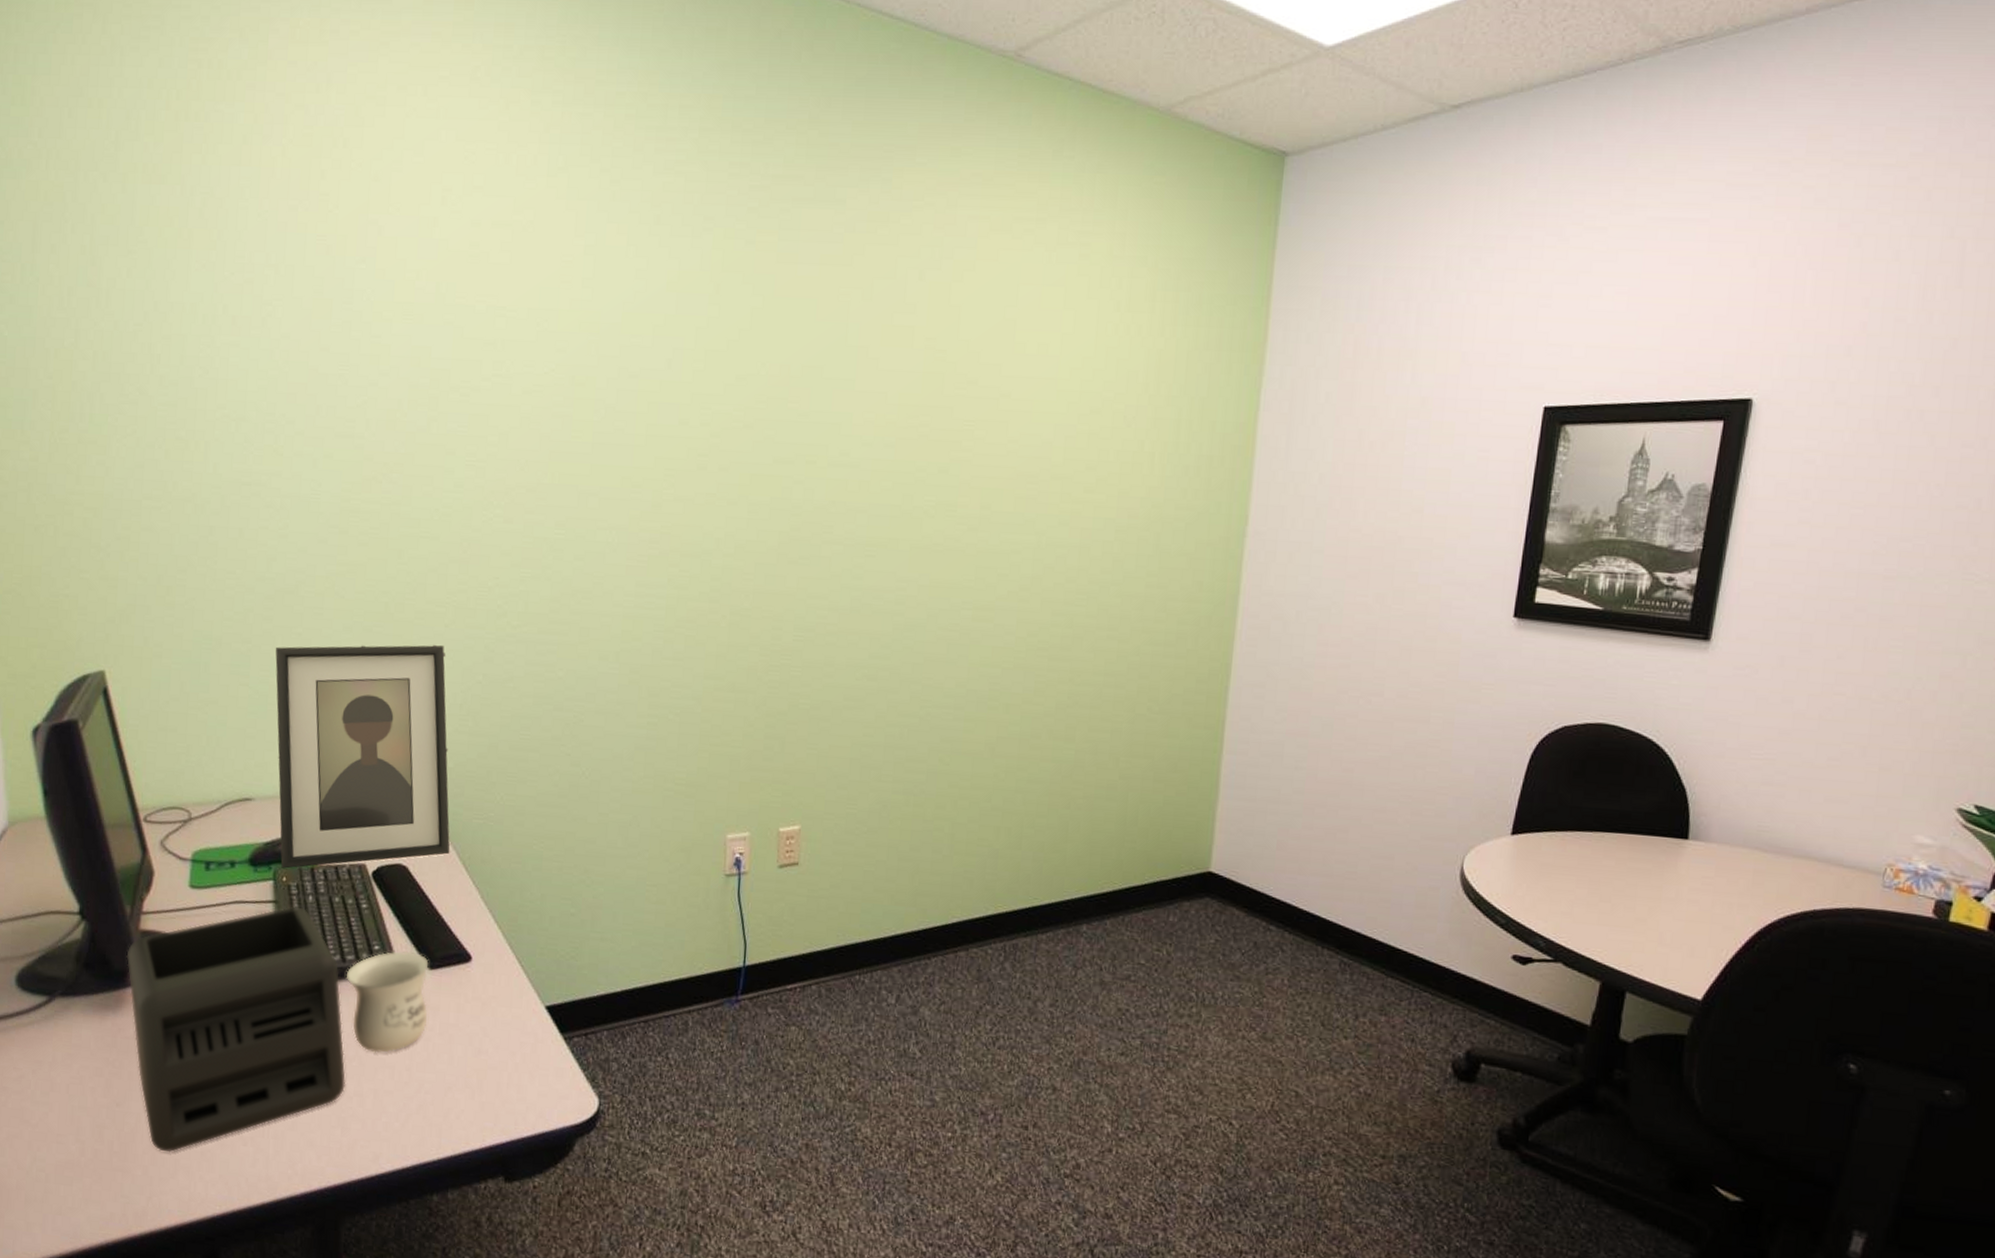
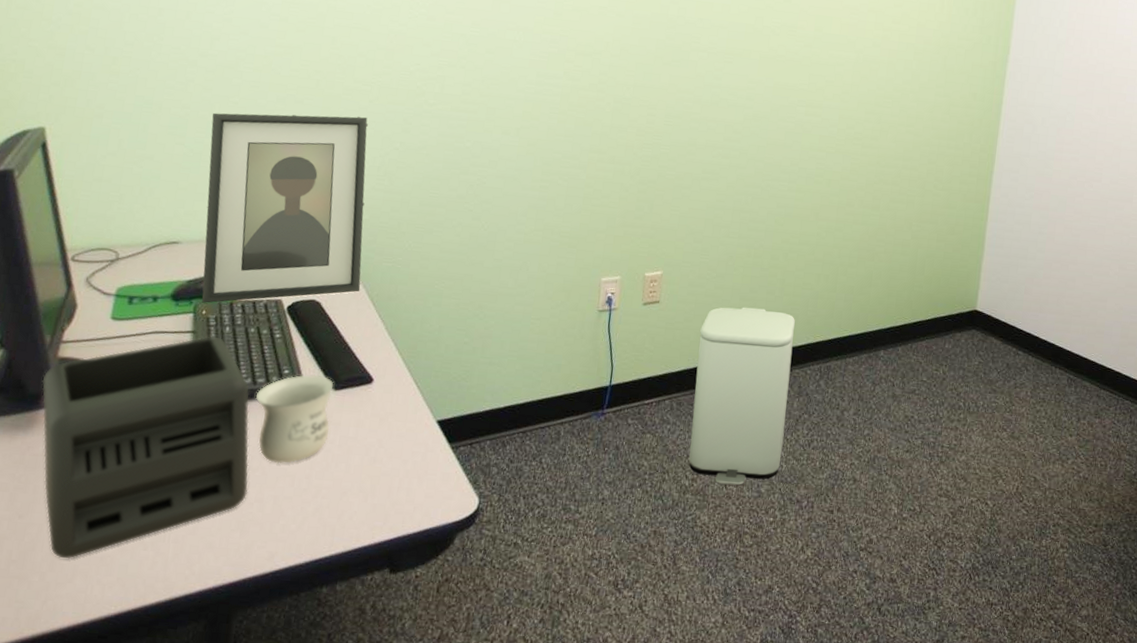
pedal bin: none [844,869,971,1093] -> present [689,307,796,486]

